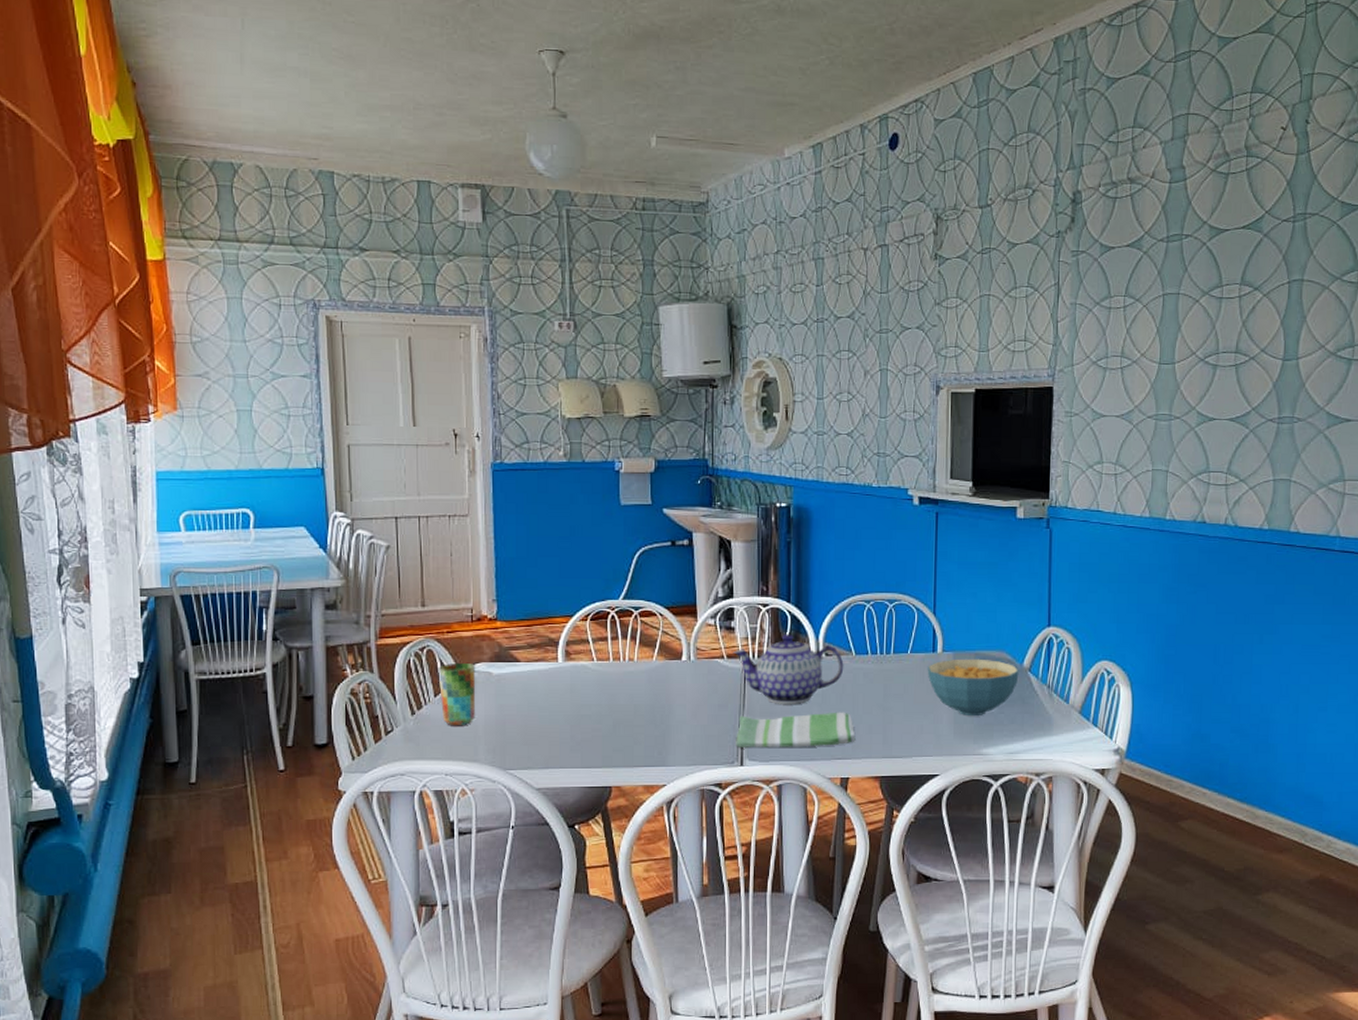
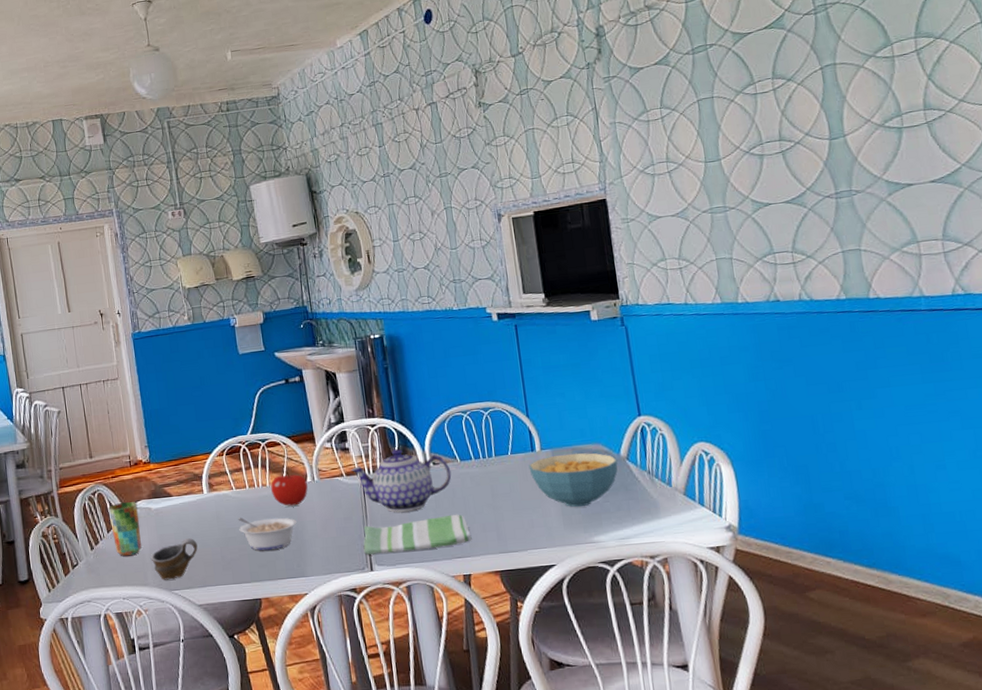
cup: none [484,712,543,757] -> present [150,538,198,580]
legume: none [595,694,664,734] -> present [238,517,297,551]
fruit: none [639,646,681,686] -> present [271,471,308,507]

